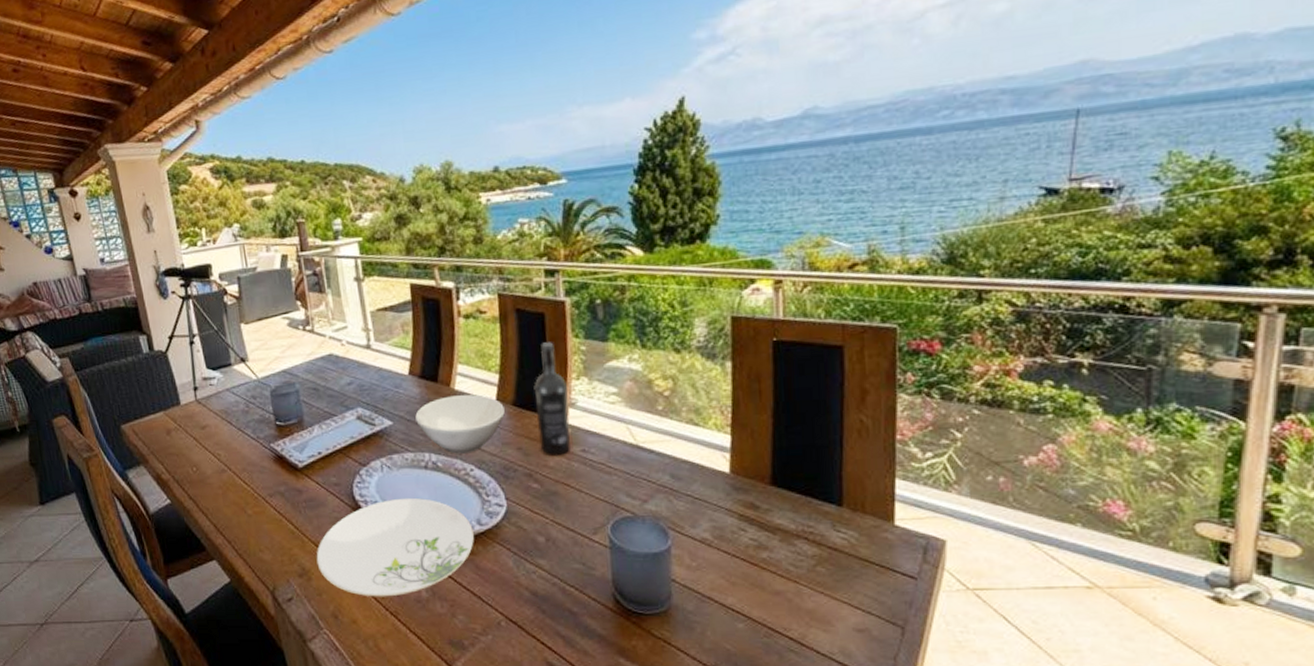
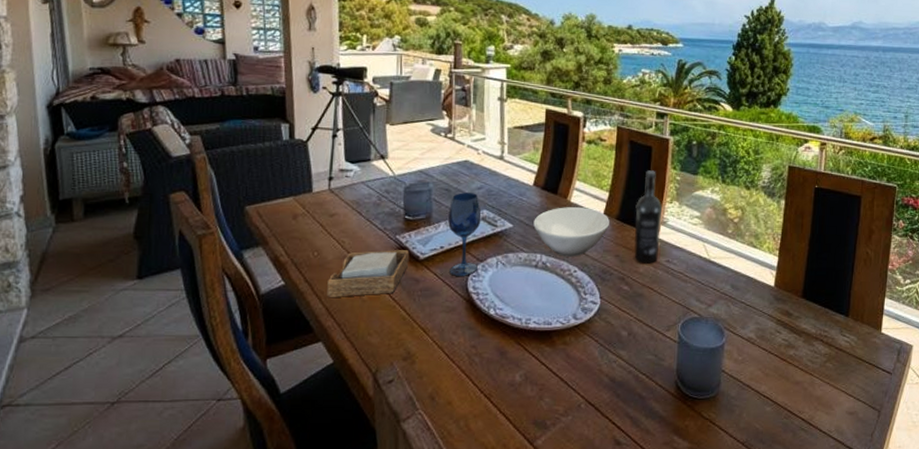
napkin holder: none [210,459,288,515] -> present [327,250,410,298]
plate: present [316,497,475,597] -> none [422,292,570,381]
wineglass: none [320,390,361,484] -> present [448,192,482,276]

